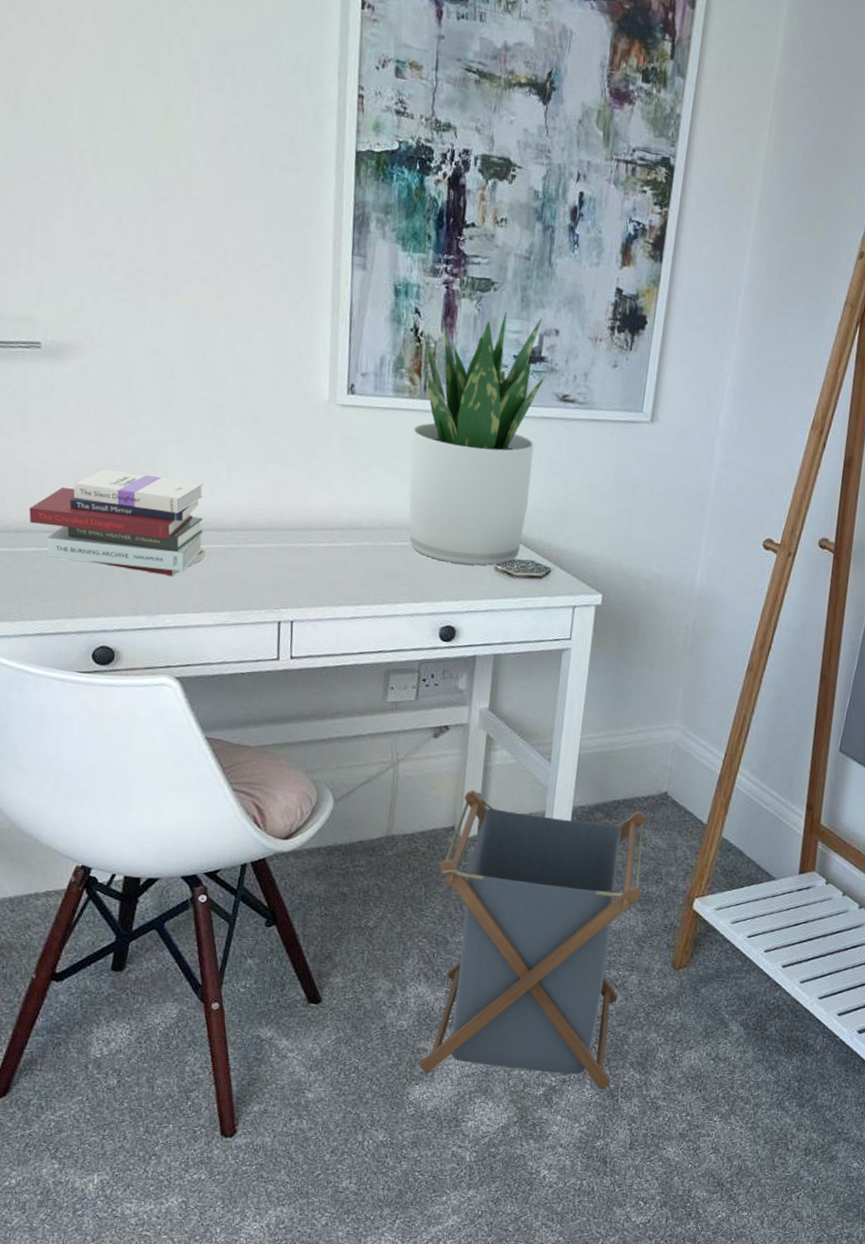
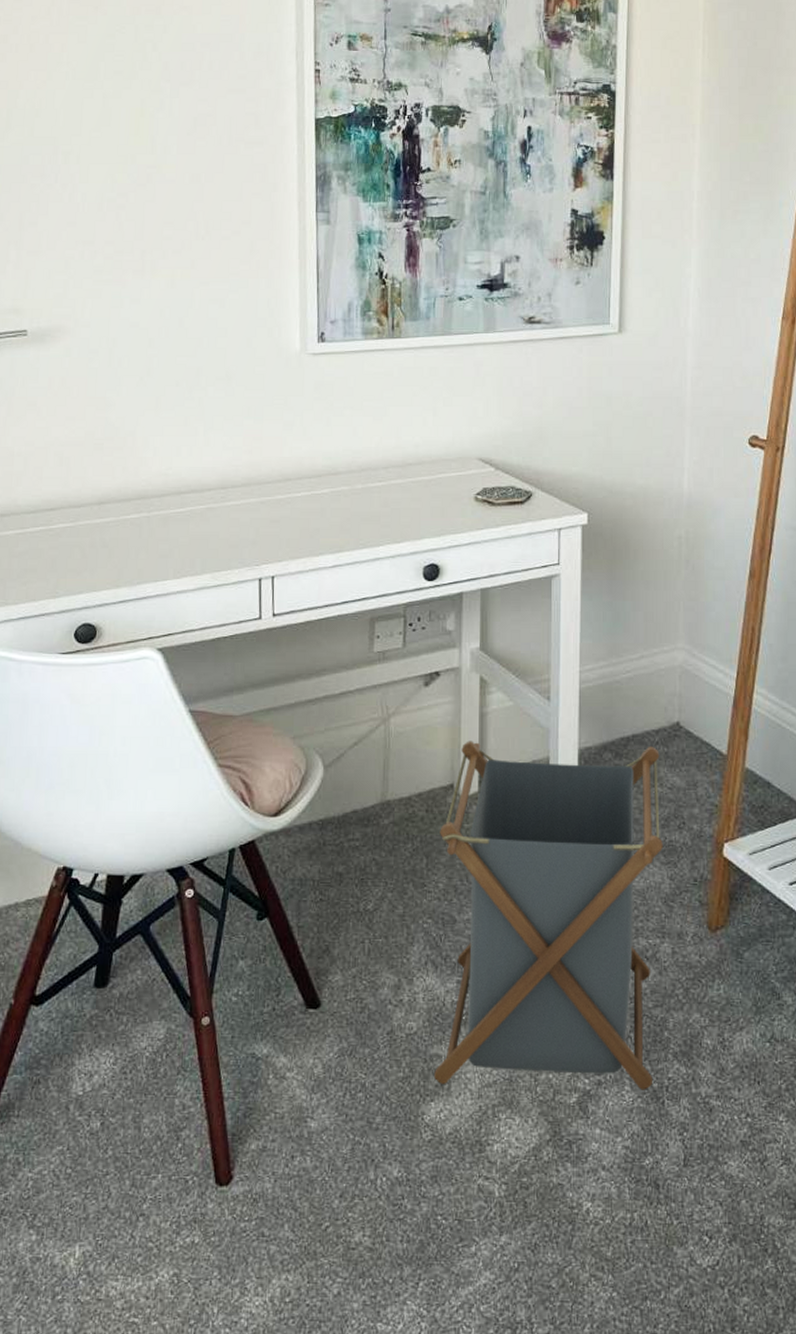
books: present [29,468,206,576] -> none [14,443,185,543]
planter: present [408,312,545,566] -> none [382,246,510,498]

